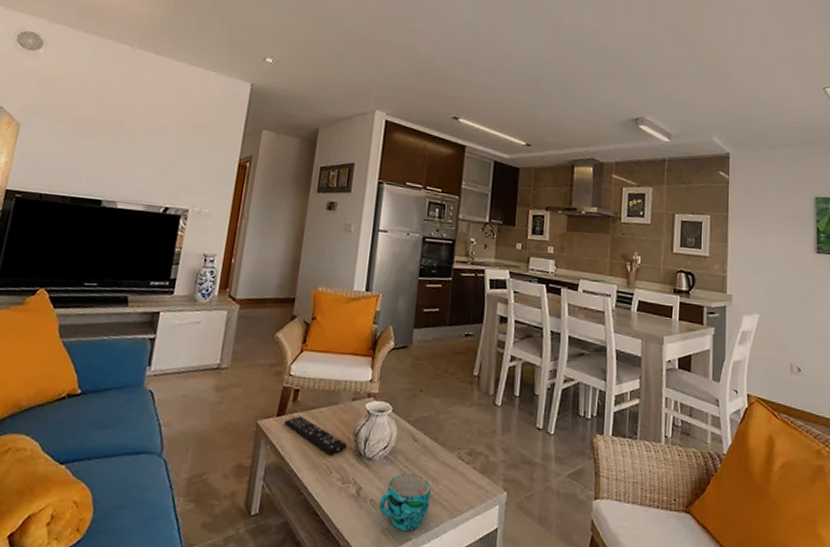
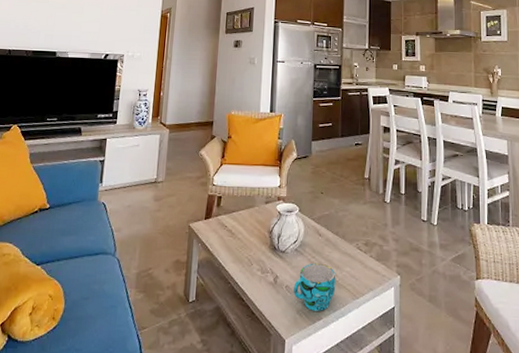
remote control: present [284,416,347,455] -> none [211,218,264,250]

